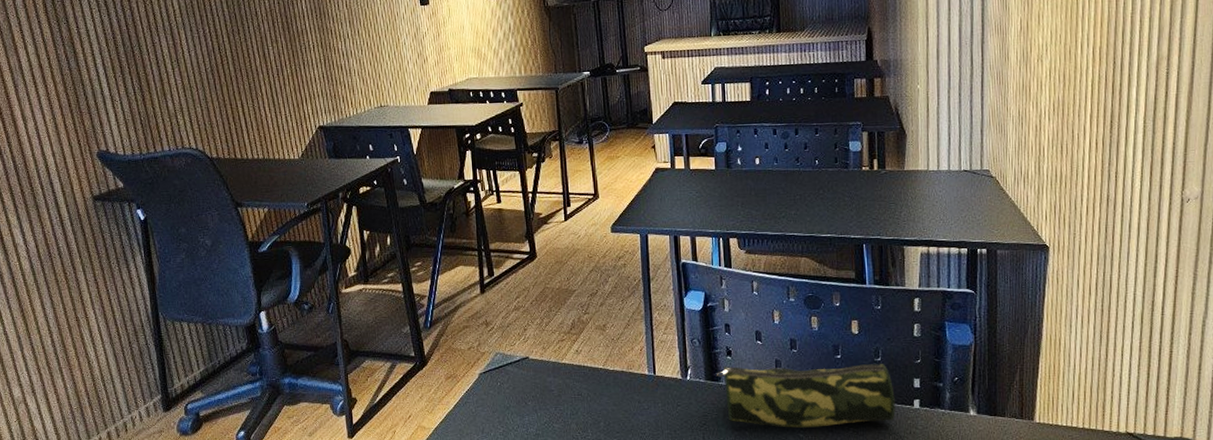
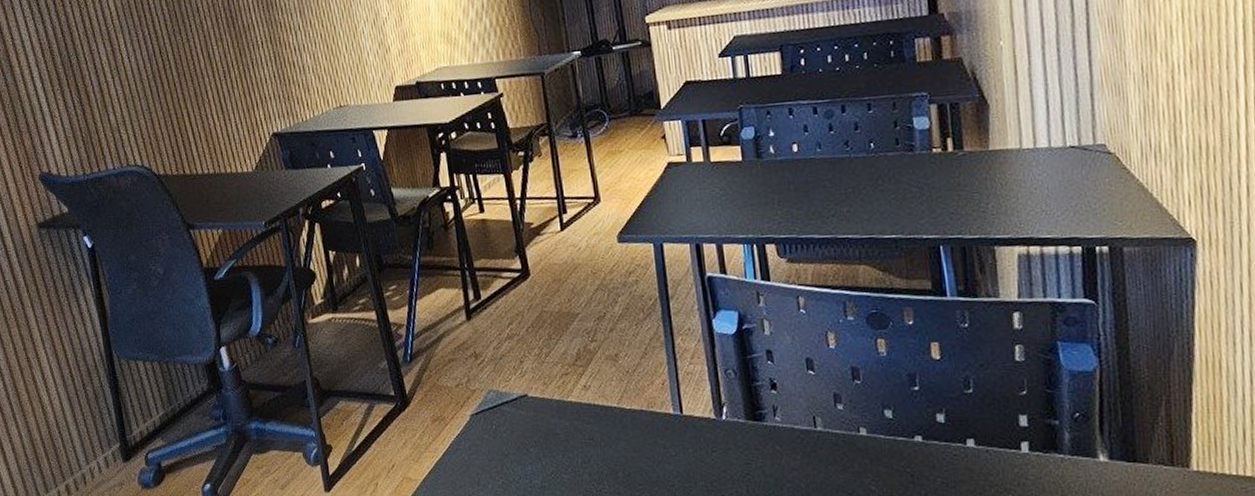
pencil case: present [717,364,896,428] -> none [759,397,997,479]

